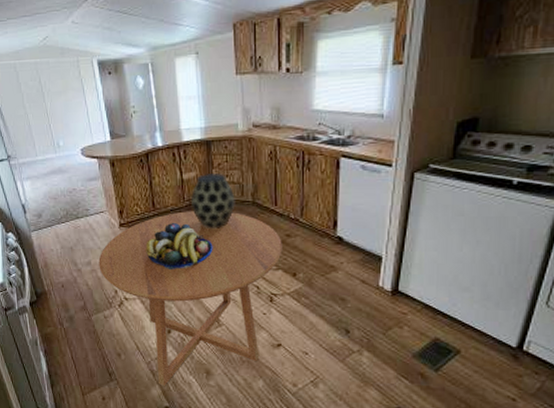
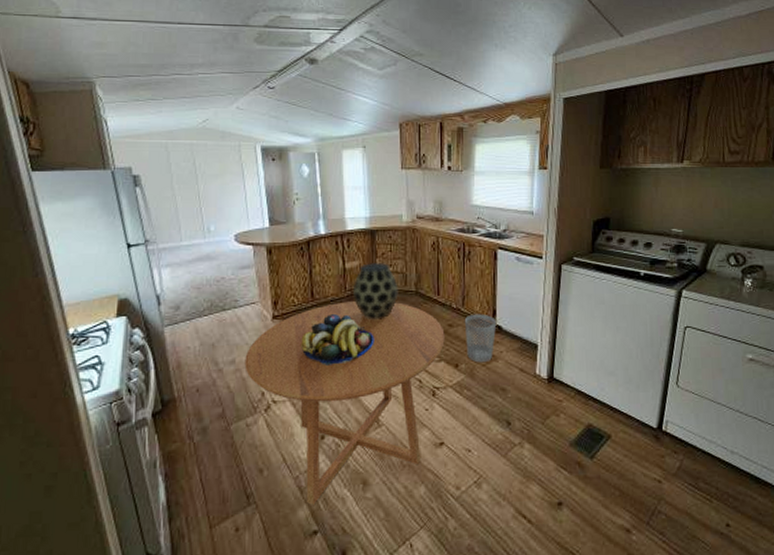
wastebasket: none [302,224,338,273] -> present [464,313,497,363]

